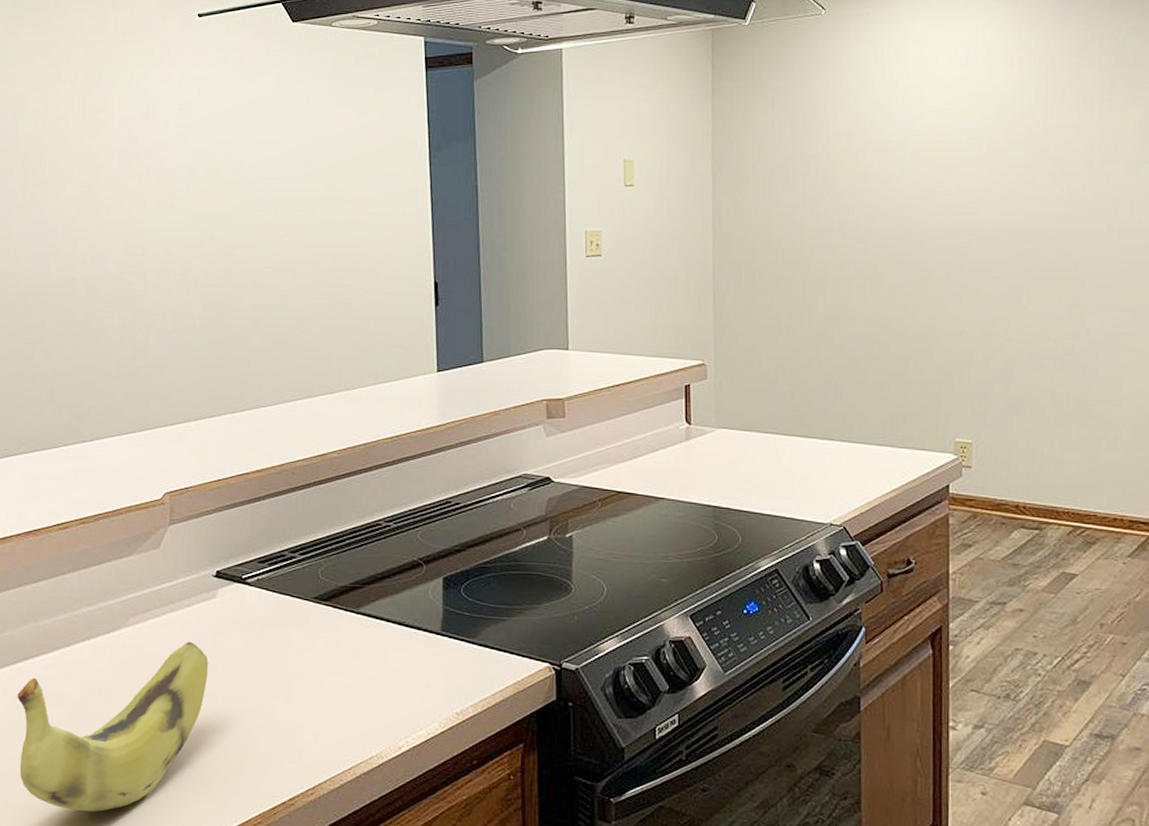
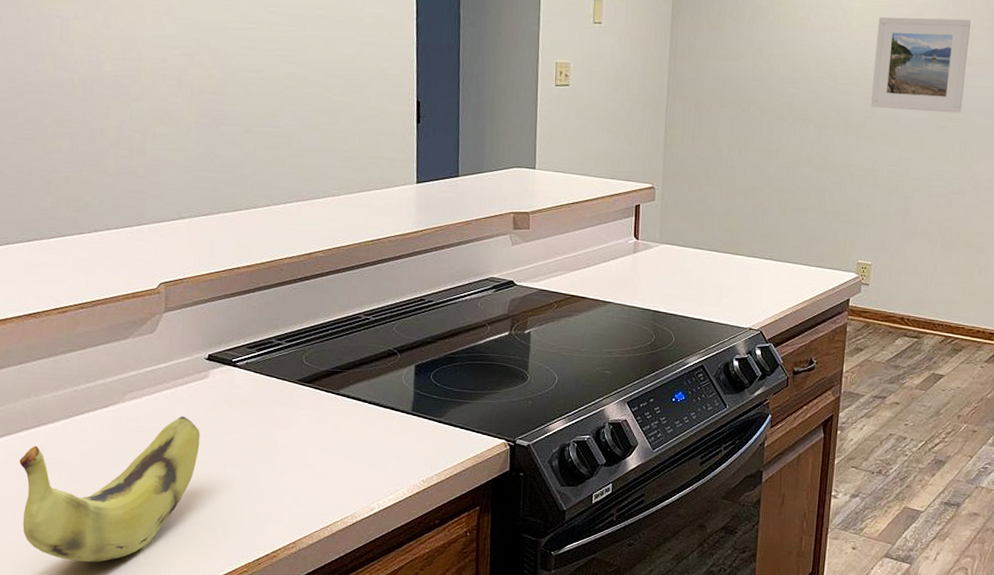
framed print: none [952,154,1066,262] -> present [870,17,972,114]

